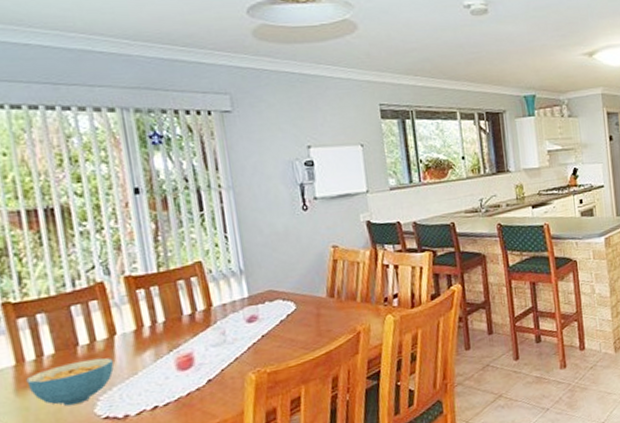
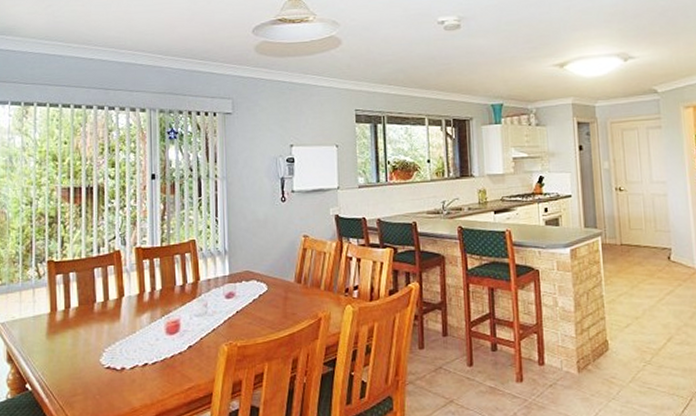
cereal bowl: present [26,358,114,407] -> none [56,315,120,353]

